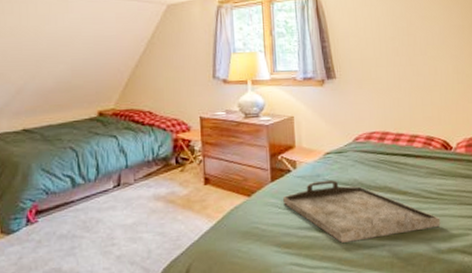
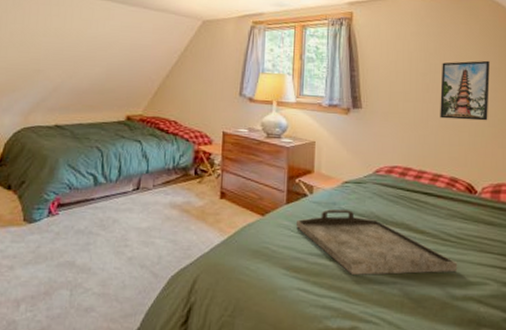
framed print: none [409,19,457,80] -> present [440,60,490,121]

